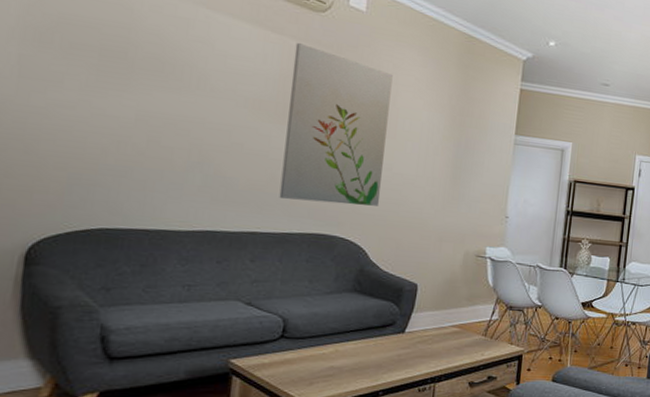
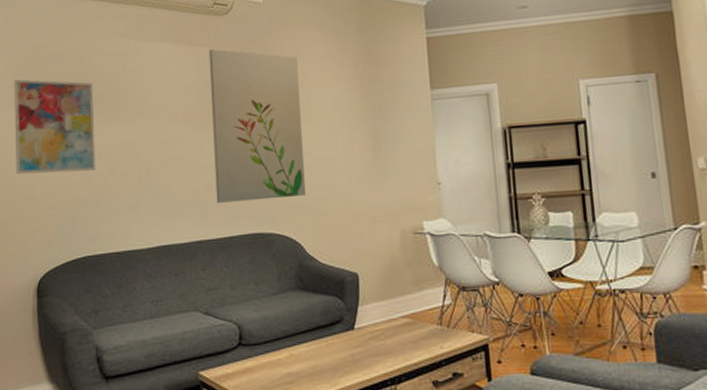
wall art: none [11,10,141,139] -> present [14,79,96,175]

